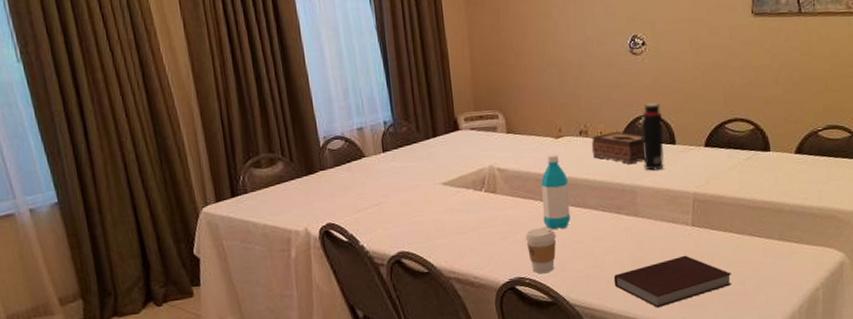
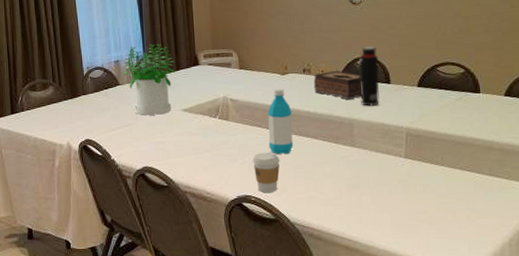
potted plant: none [367,106,432,192] -> present [122,44,175,116]
notebook: present [613,255,732,308] -> none [331,184,443,232]

